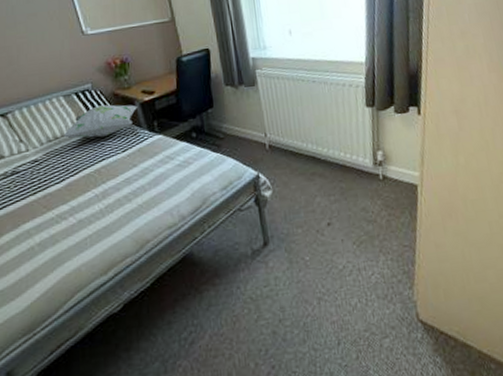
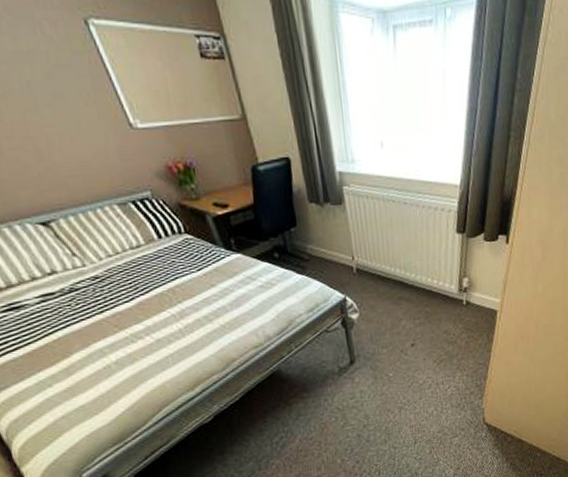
decorative pillow: present [63,104,139,138] -> none [125,217,211,254]

